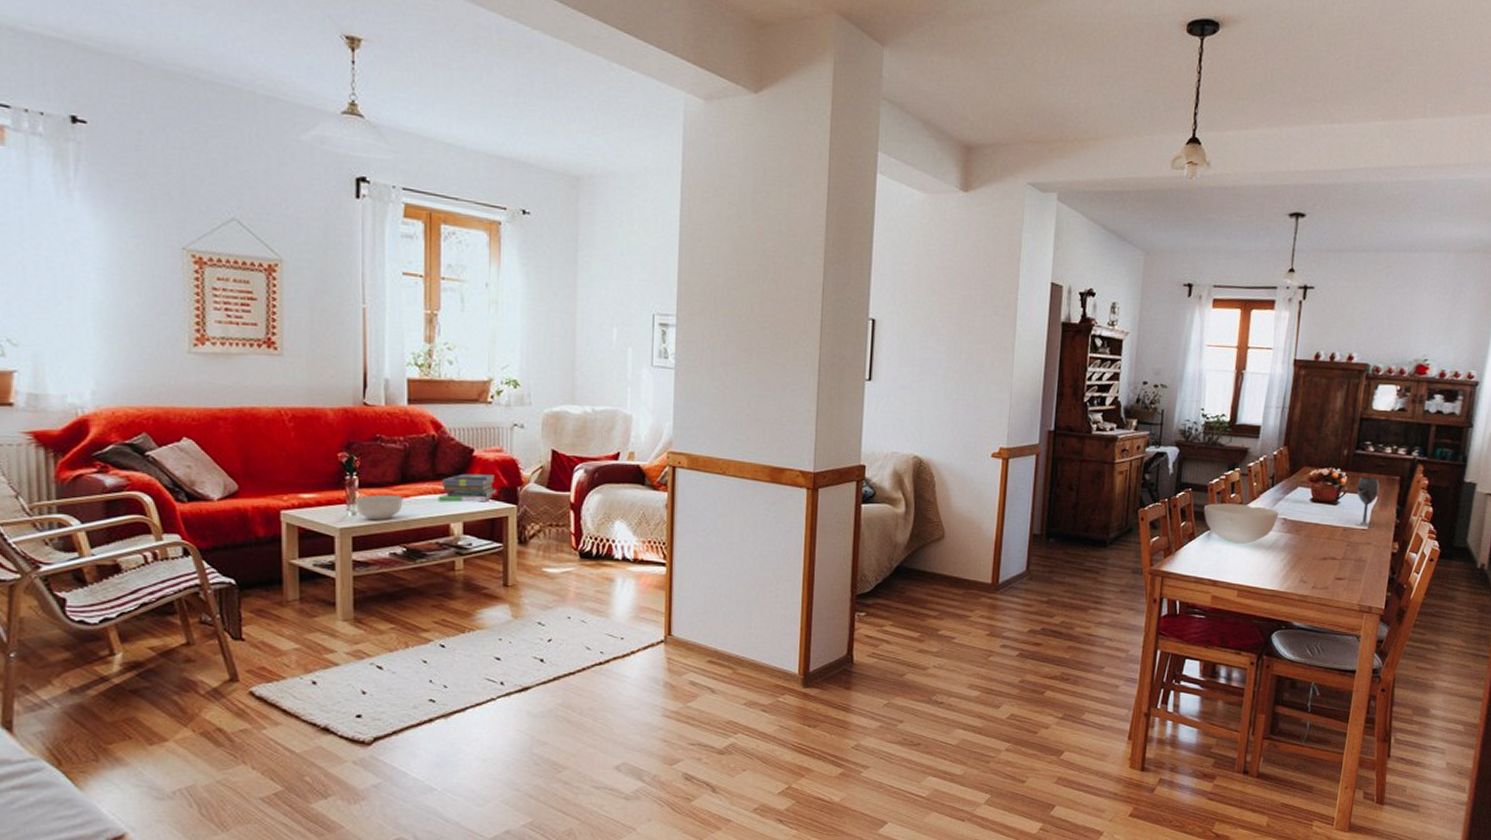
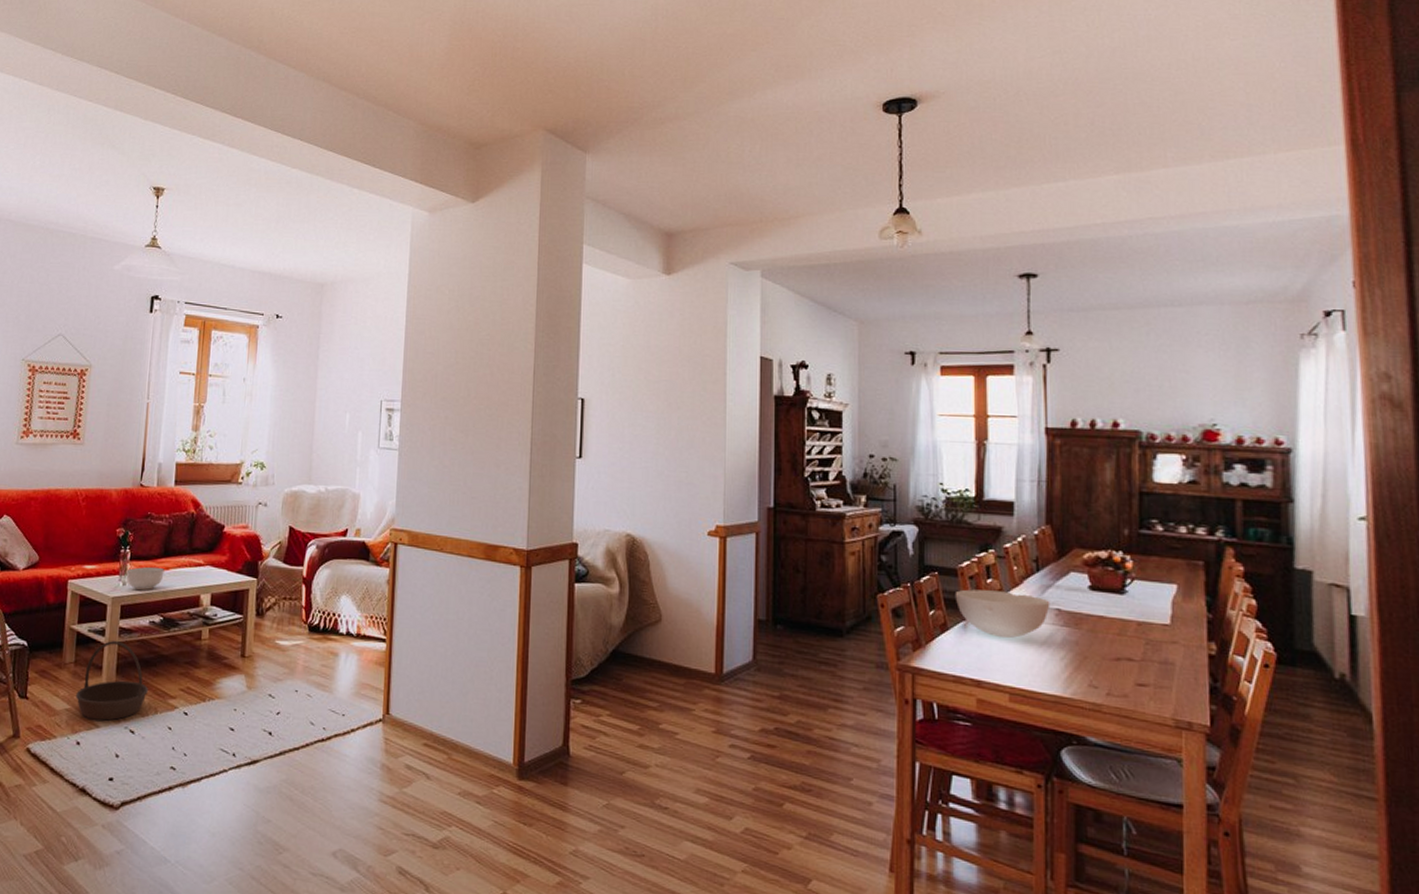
basket: none [306,575,395,658] -> present [76,641,148,721]
books: present [438,473,498,503] -> none [192,548,242,576]
wine glass: present [1353,477,1380,528] -> none [1148,561,1179,623]

